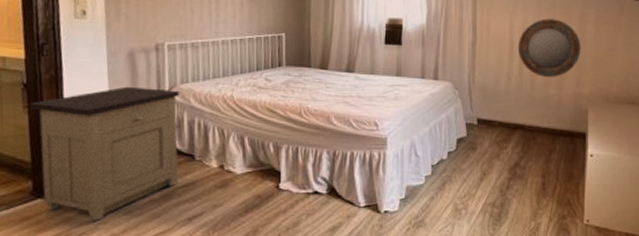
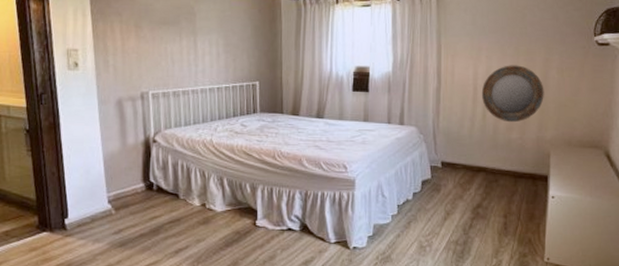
nightstand: present [30,86,180,221] -> none [33,132,165,252]

